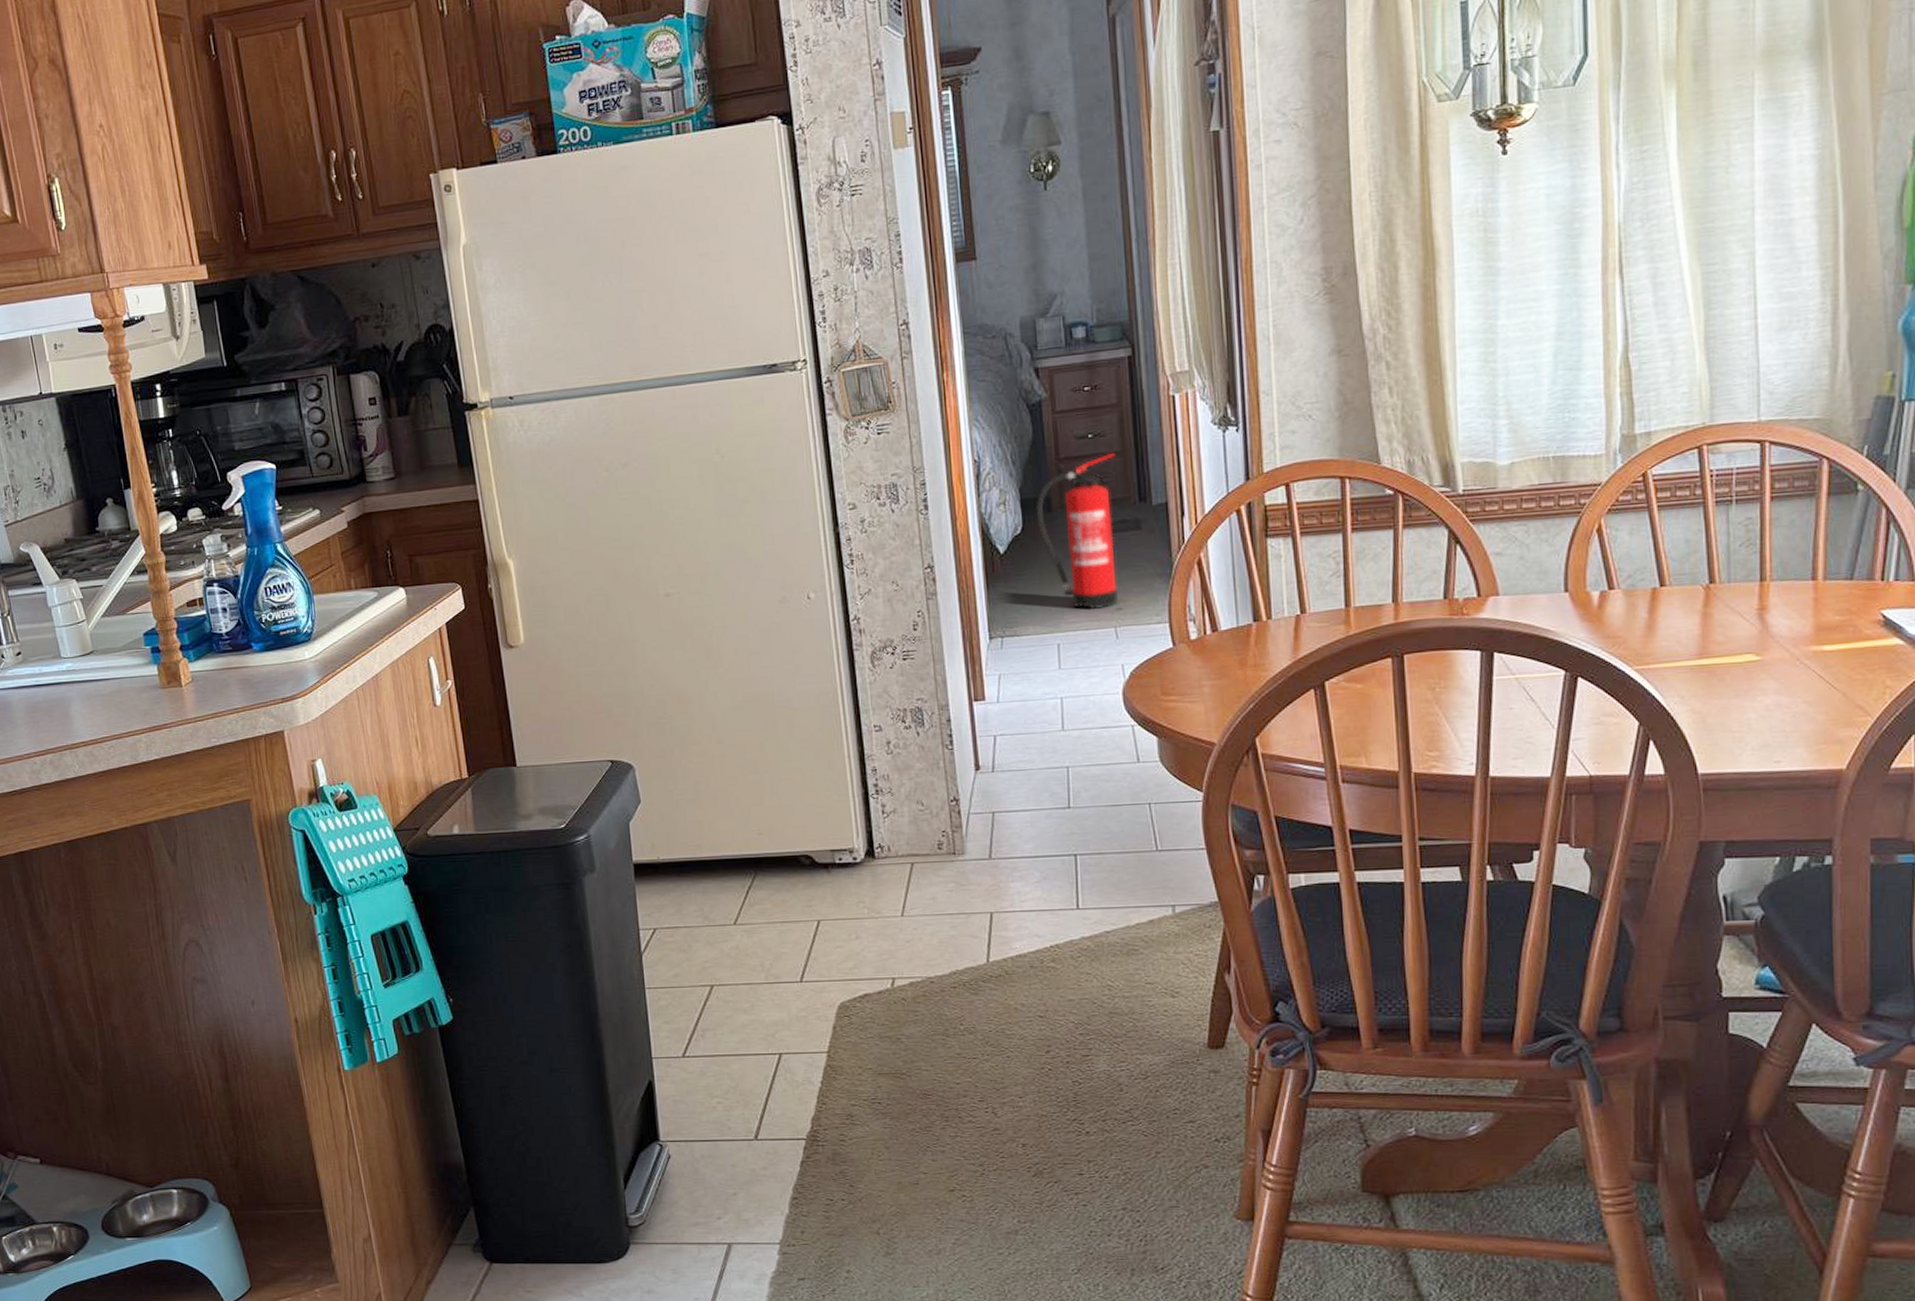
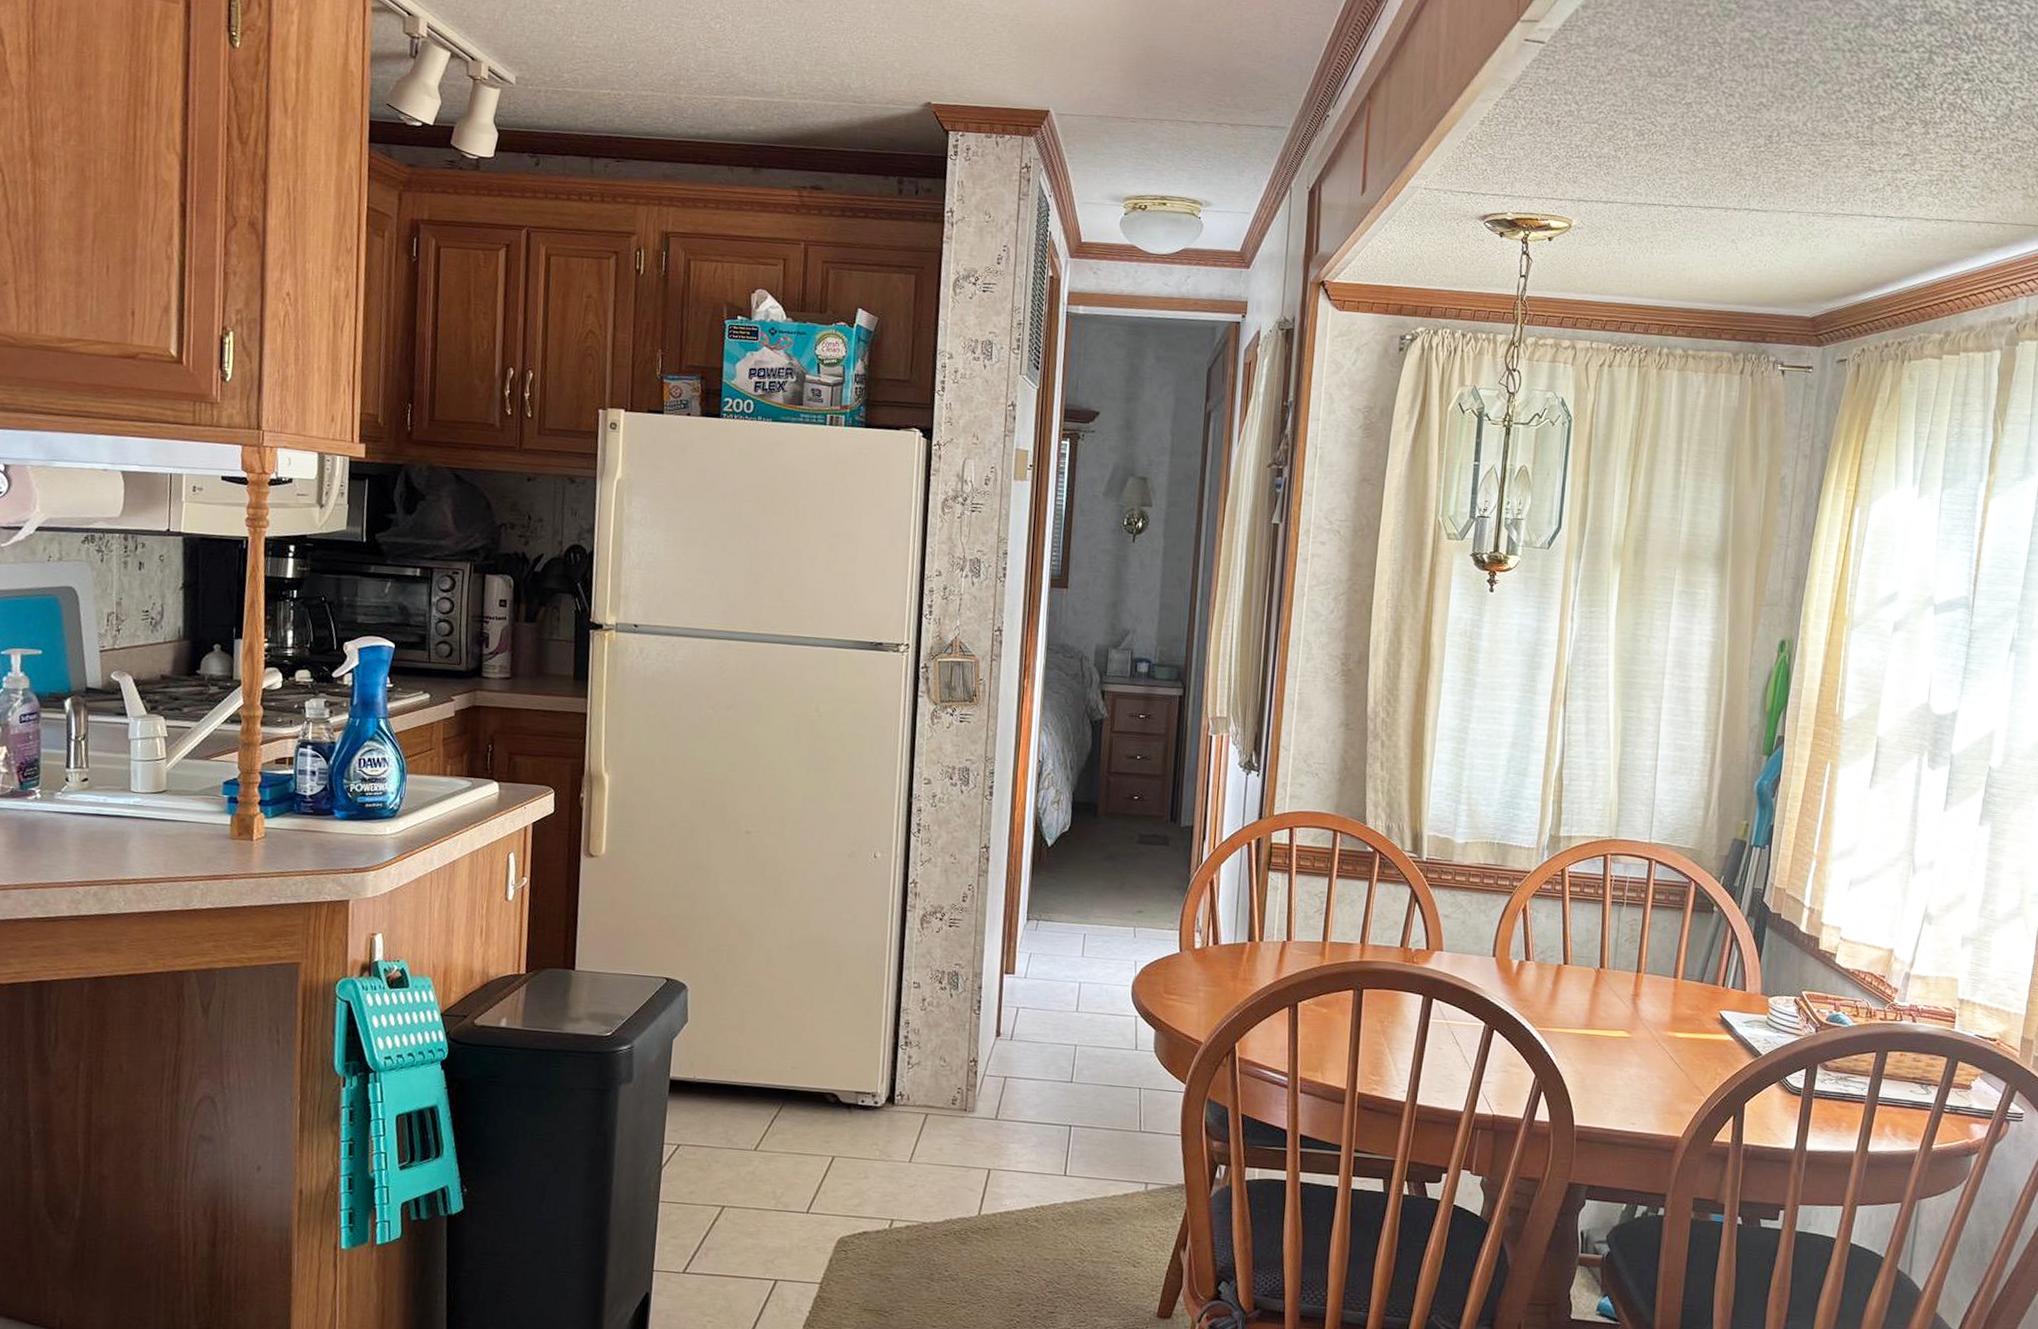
fire extinguisher: present [1035,452,1118,610] -> none [1083,775,1157,909]

